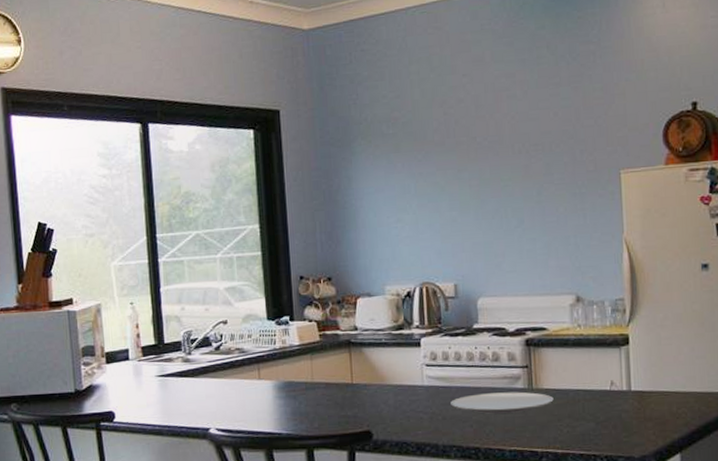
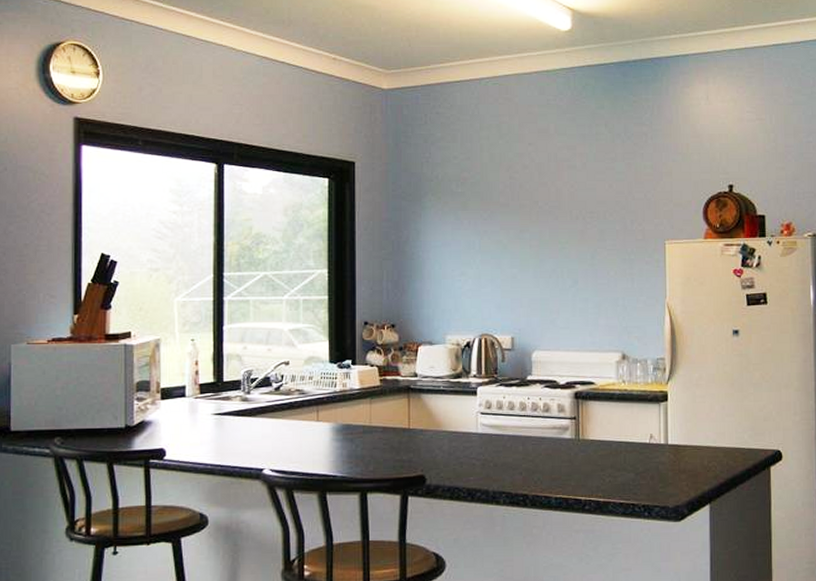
plate: present [451,391,554,414] -> none [502,442,598,462]

